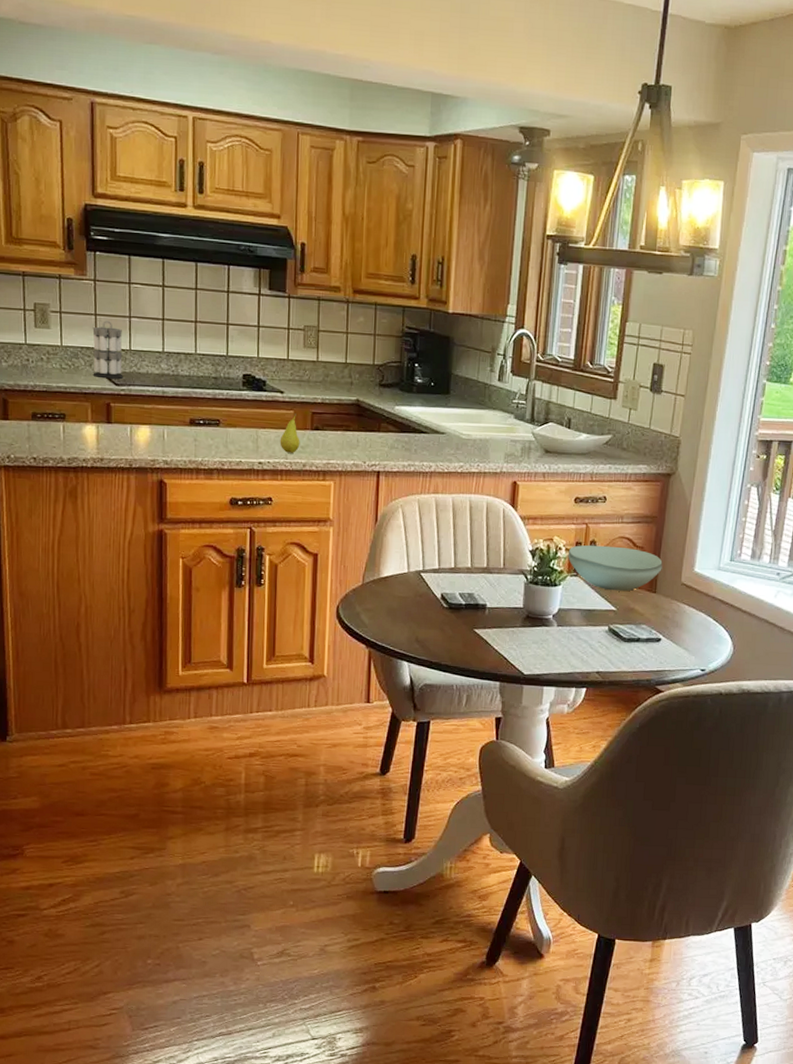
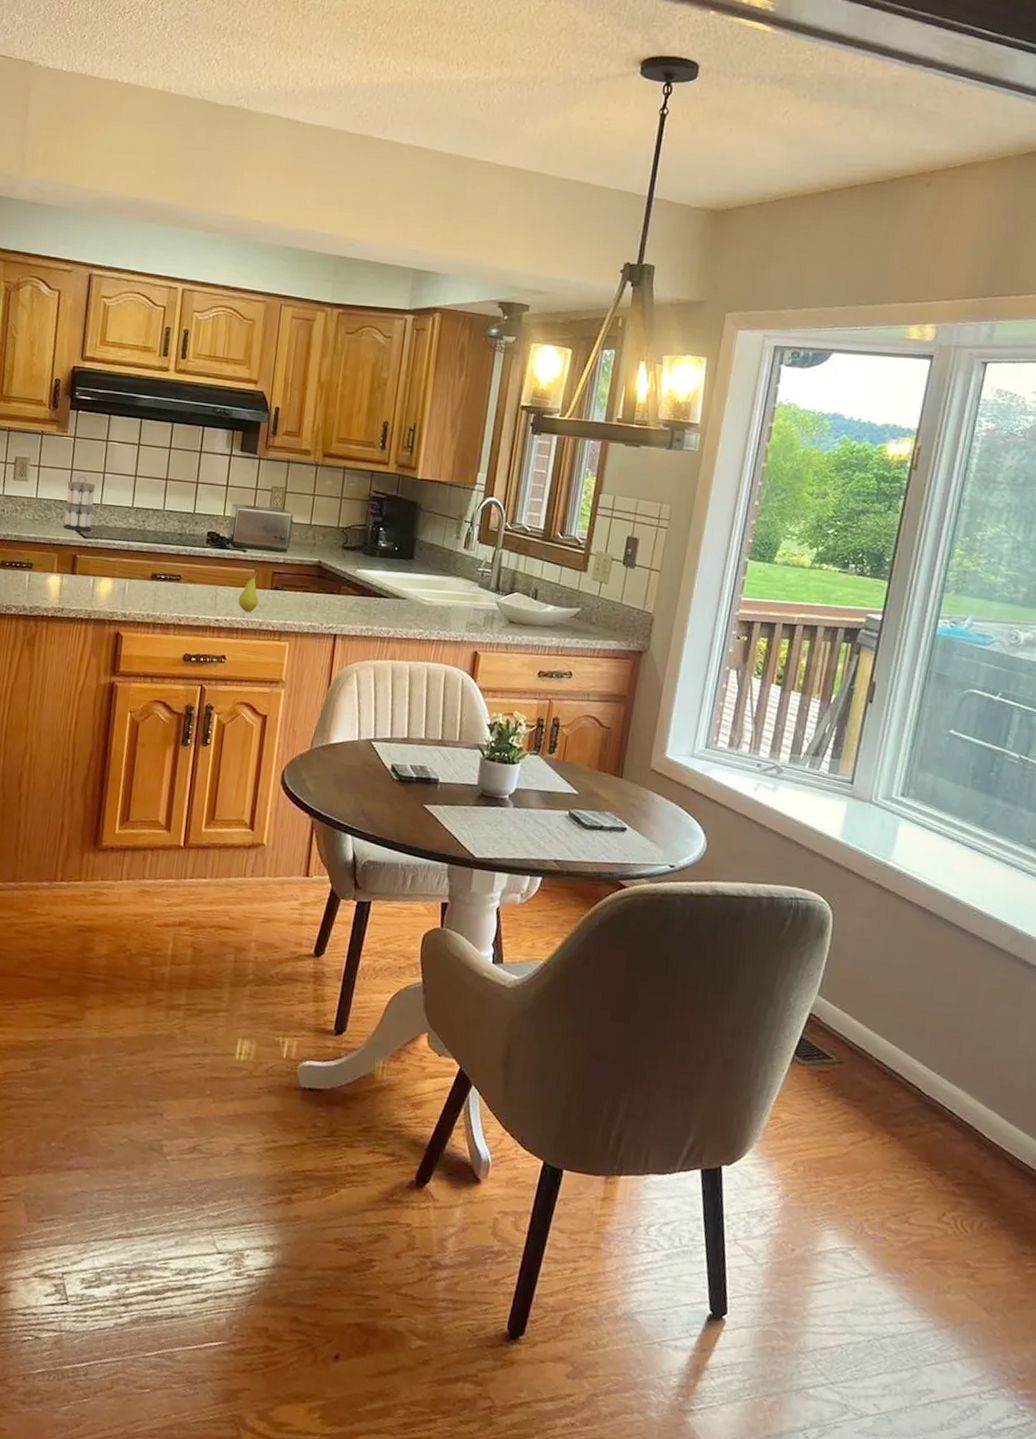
toaster: none [264,344,329,393] -> present [227,503,294,553]
bowl: present [568,545,663,592] -> none [528,722,631,775]

